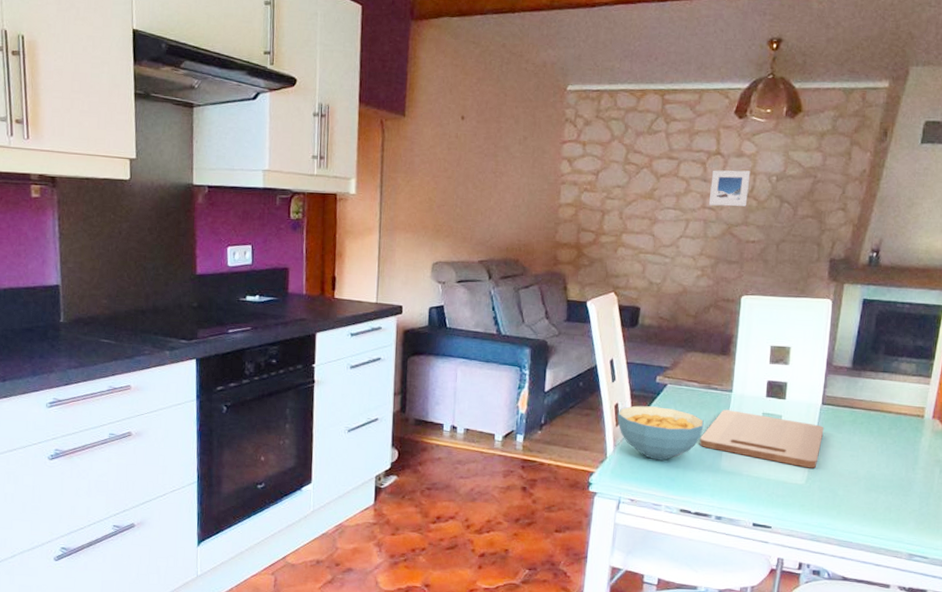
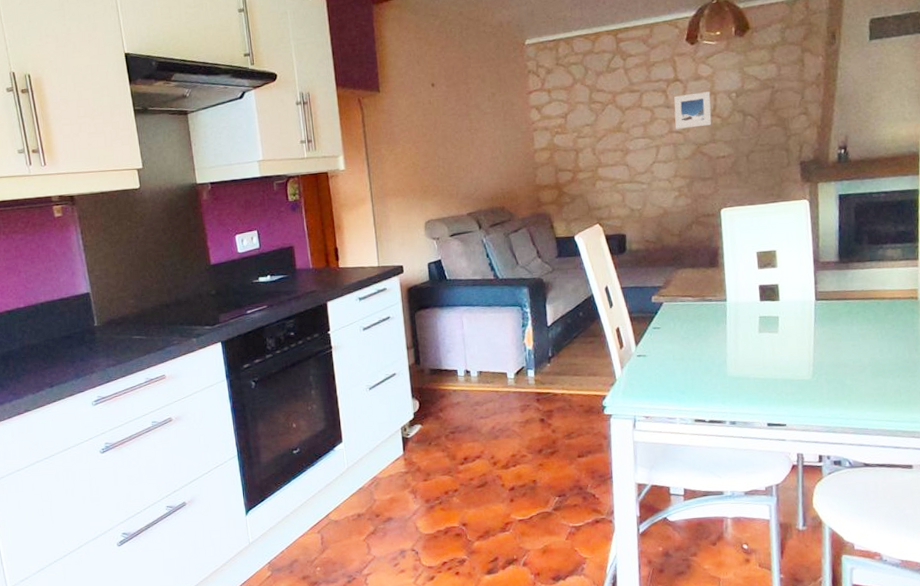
cereal bowl: present [617,405,704,461] -> none [620,325,705,376]
cutting board: present [700,409,824,469] -> none [703,318,822,363]

